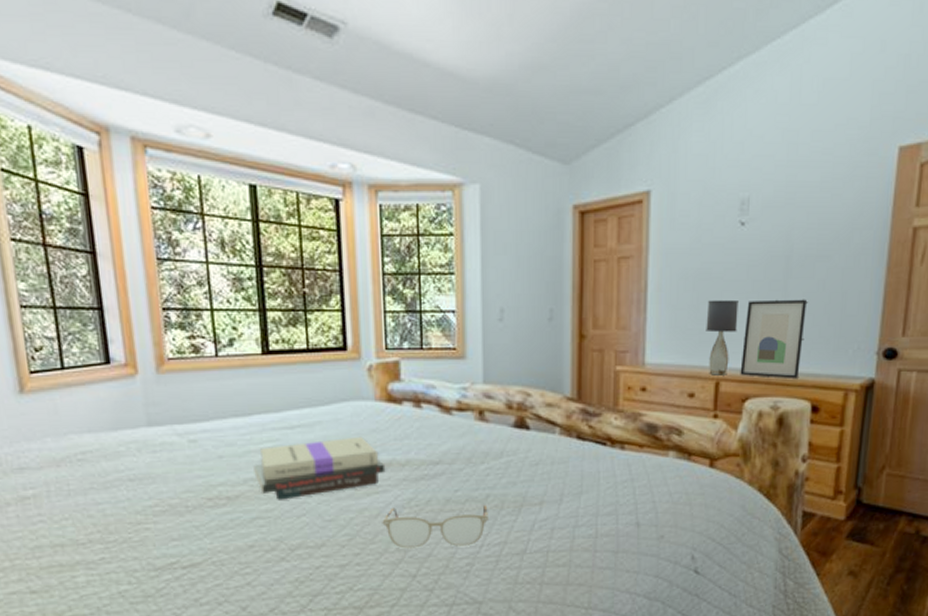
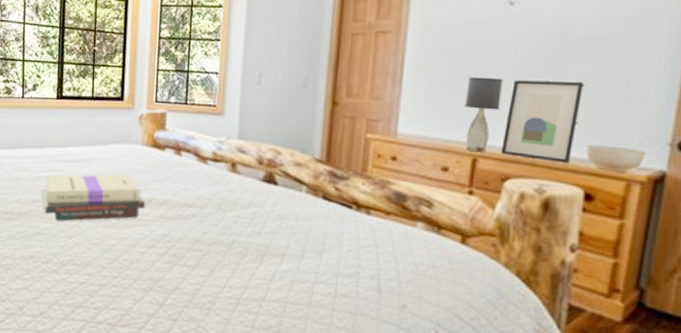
eyeglasses: present [382,505,490,549] -> none [138,240,233,285]
bowl: none [811,359,859,383] -> present [586,144,647,173]

